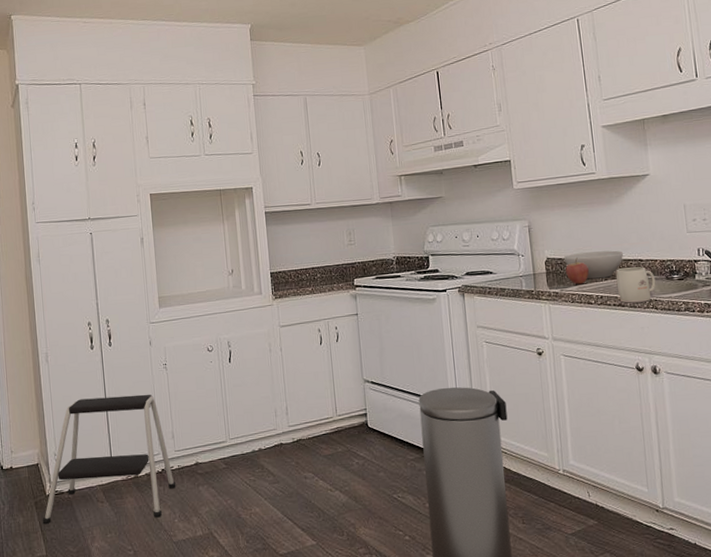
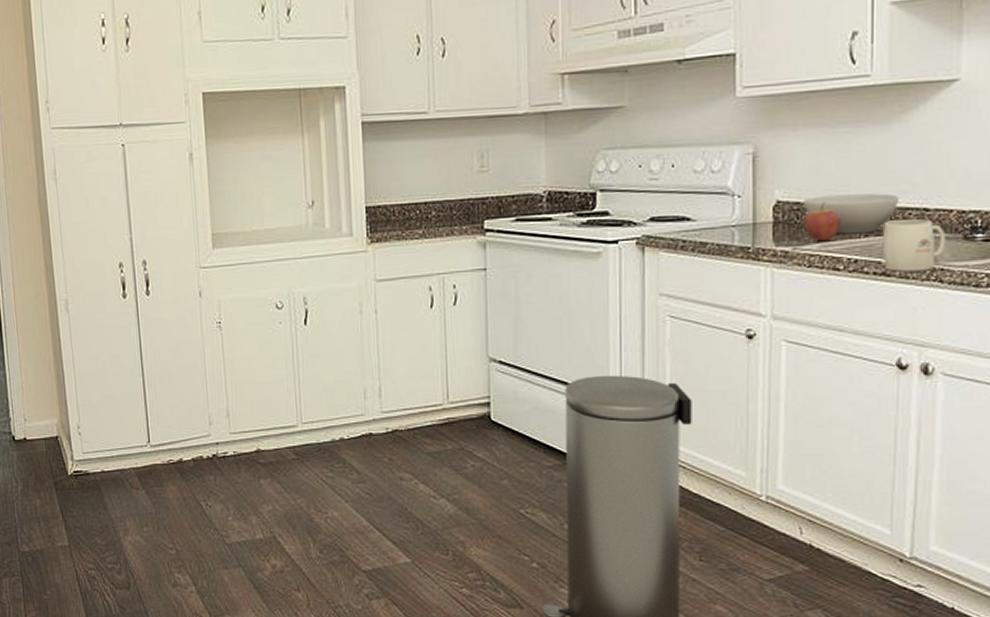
step stool: present [42,394,176,525] -> none [63,359,231,513]

